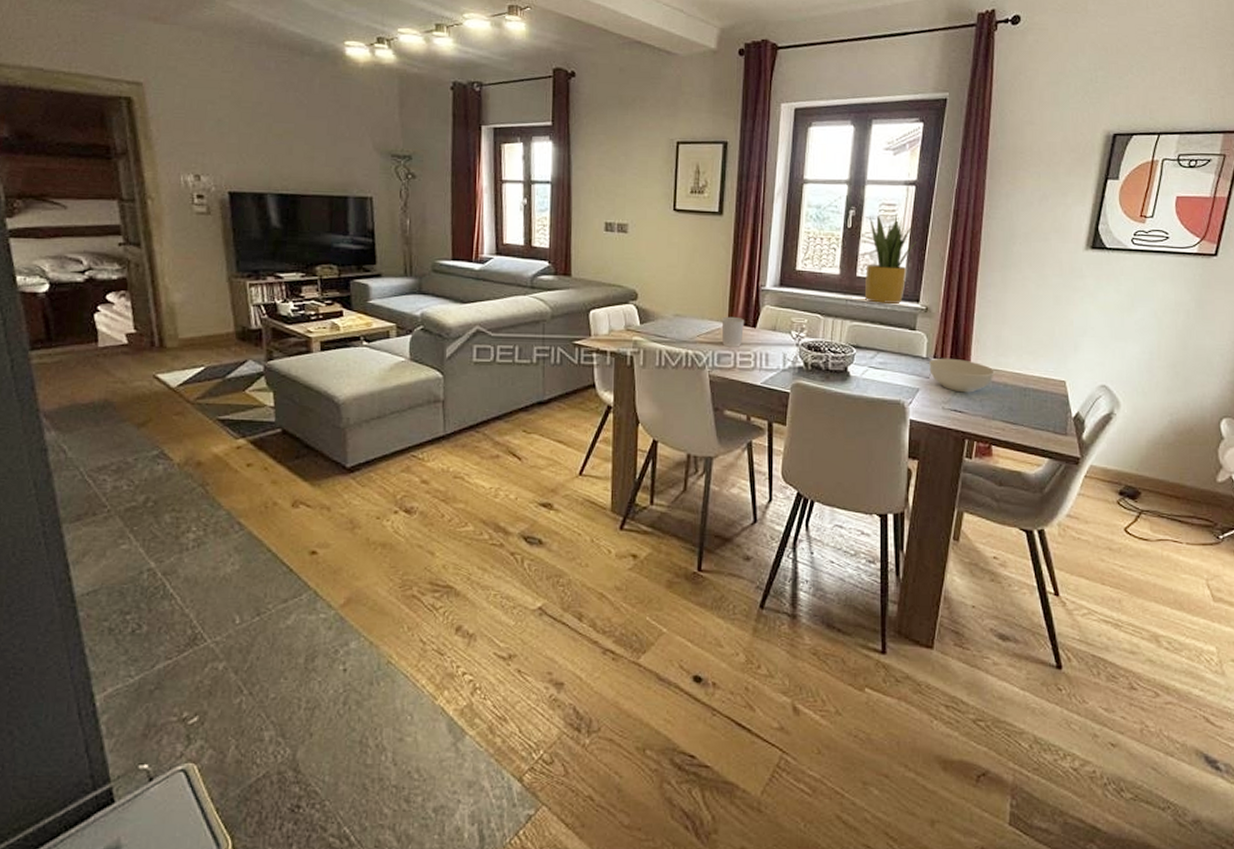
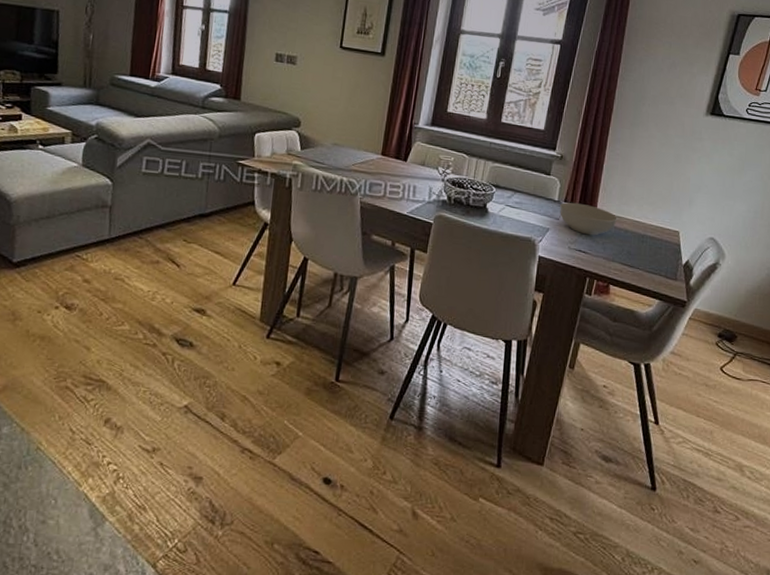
candle holder: present [721,316,745,347] -> none [375,149,397,178]
planter: present [864,214,917,304] -> none [506,68,558,150]

